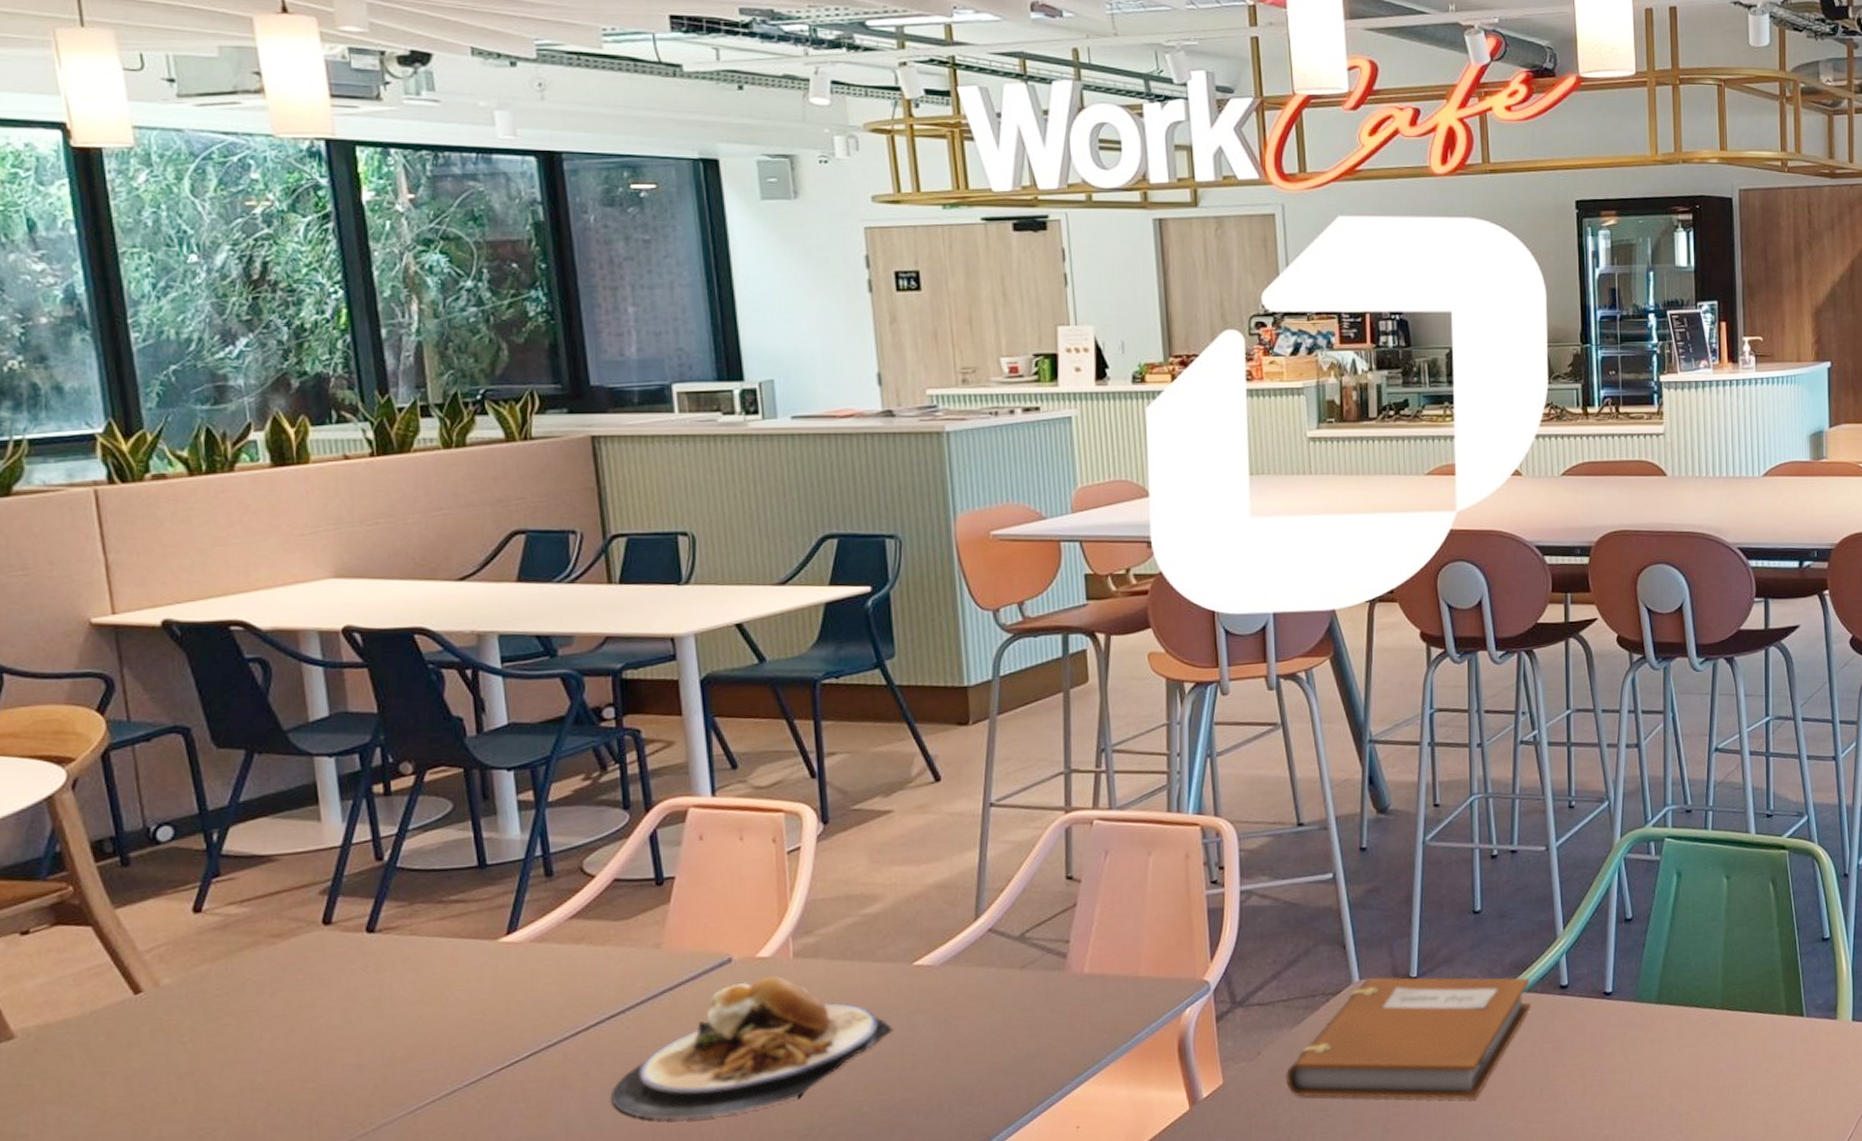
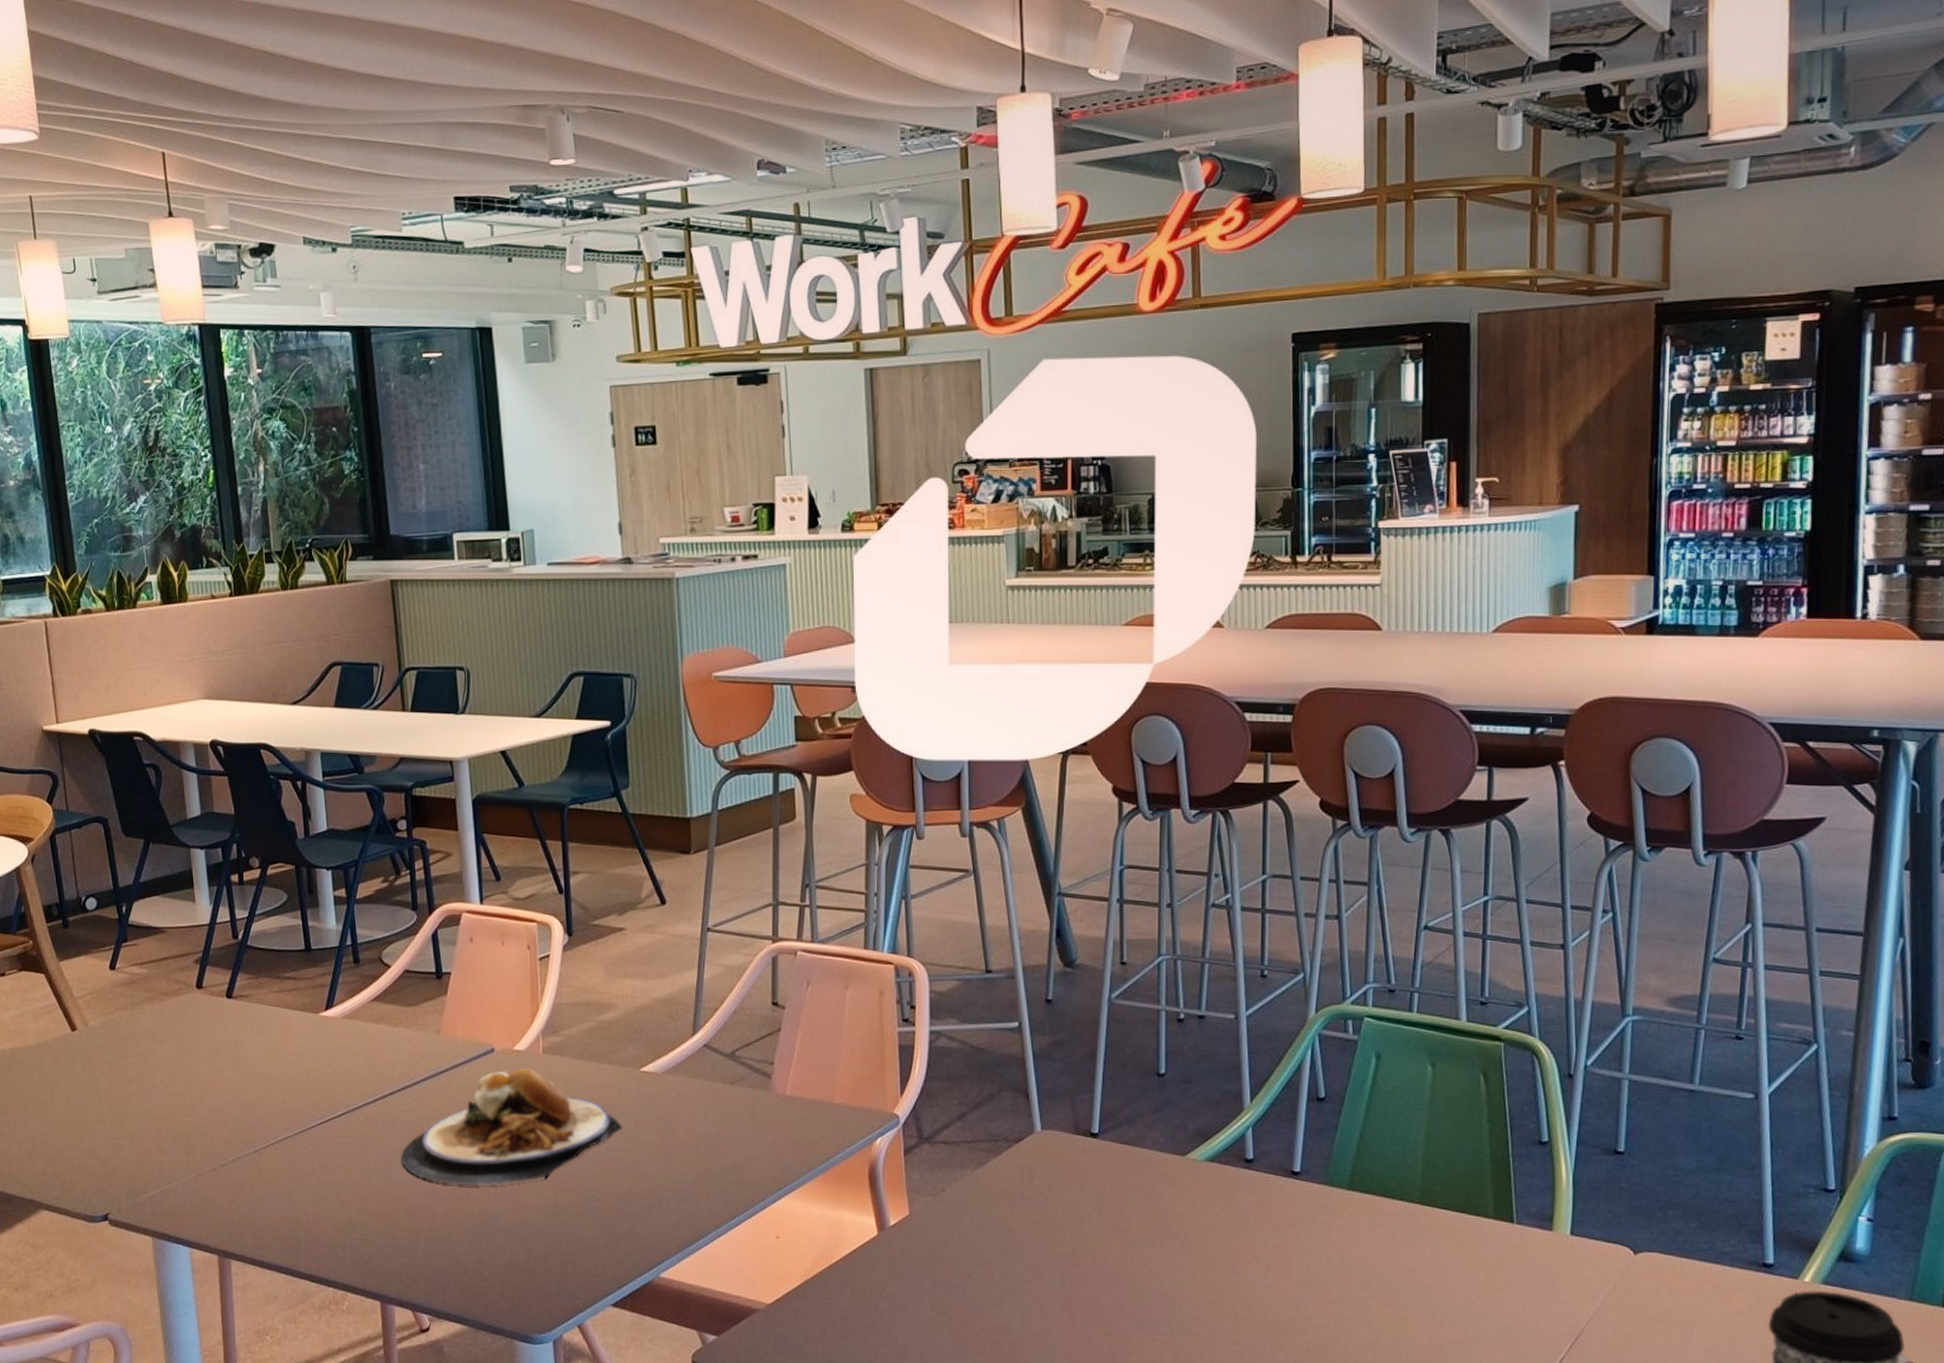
notebook: present [1285,977,1532,1100] -> none [967,1129,1215,1262]

